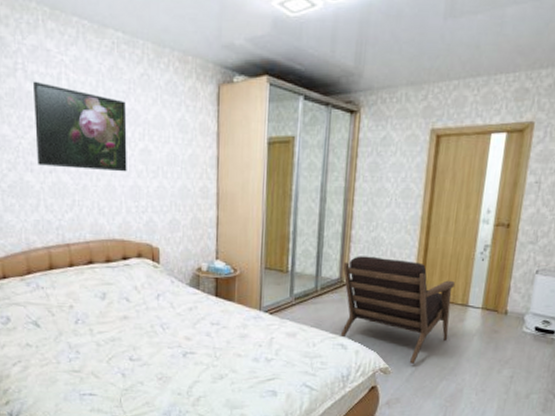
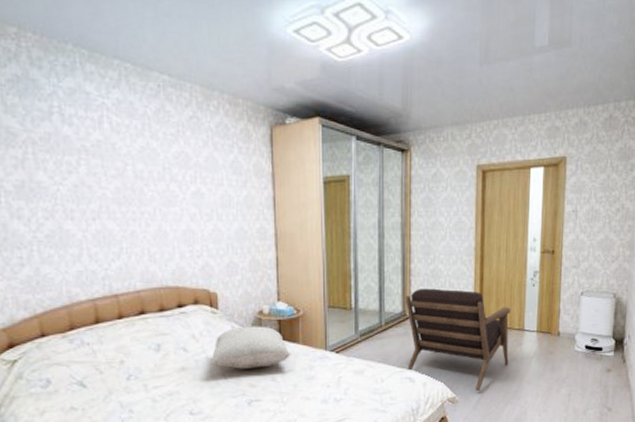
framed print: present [32,81,127,172] -> none [70,124,179,216]
pillow: none [150,281,226,323] -> present [210,326,291,369]

